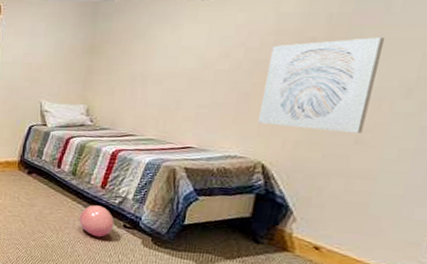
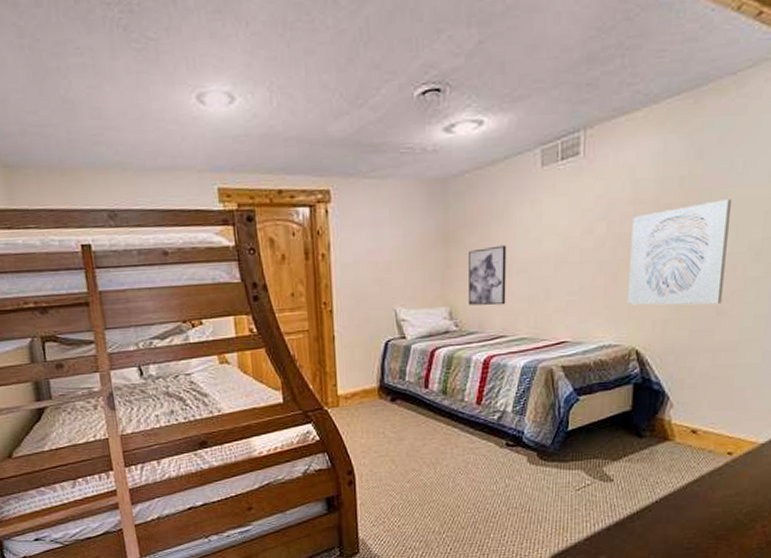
ball: present [78,205,114,237] -> none [456,426,496,463]
wall art: none [105,59,145,109] -> present [469,245,507,306]

